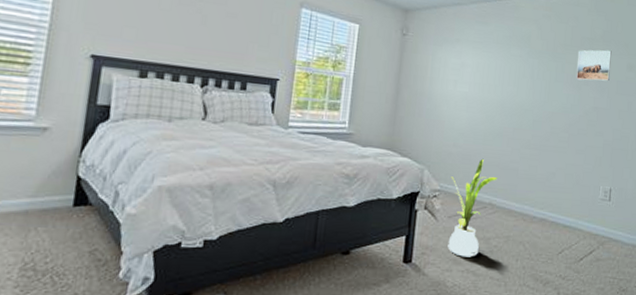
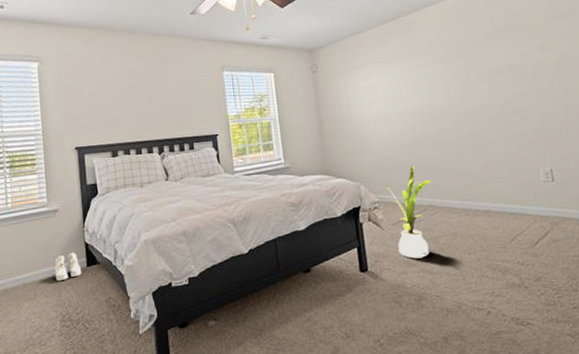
boots: none [25,185,65,219] -> present [54,252,82,282]
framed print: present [576,49,612,81] -> none [484,37,523,73]

